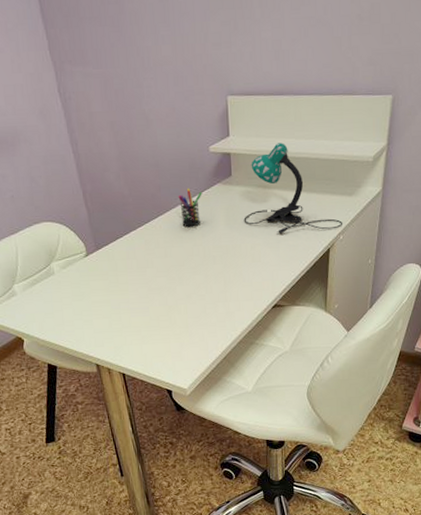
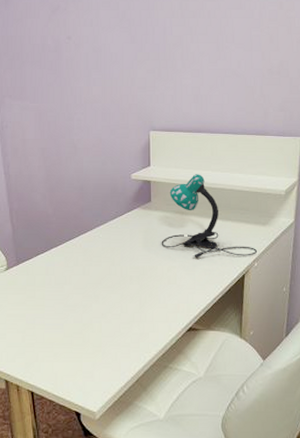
pen holder: present [178,188,202,227] -> none [99,210,122,247]

